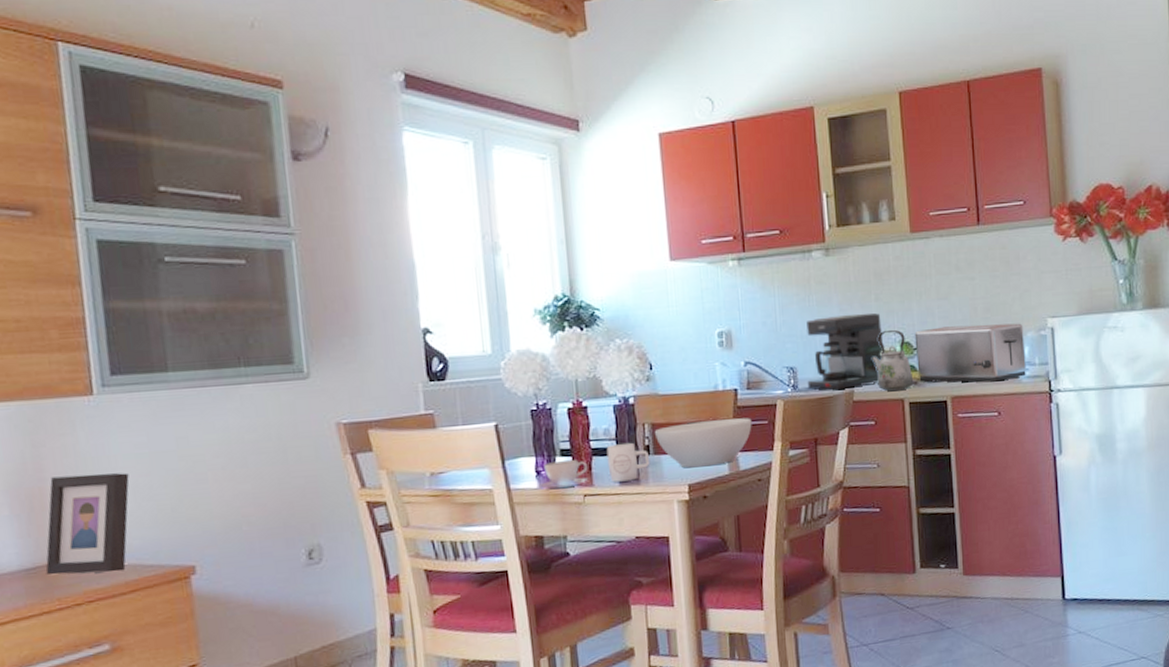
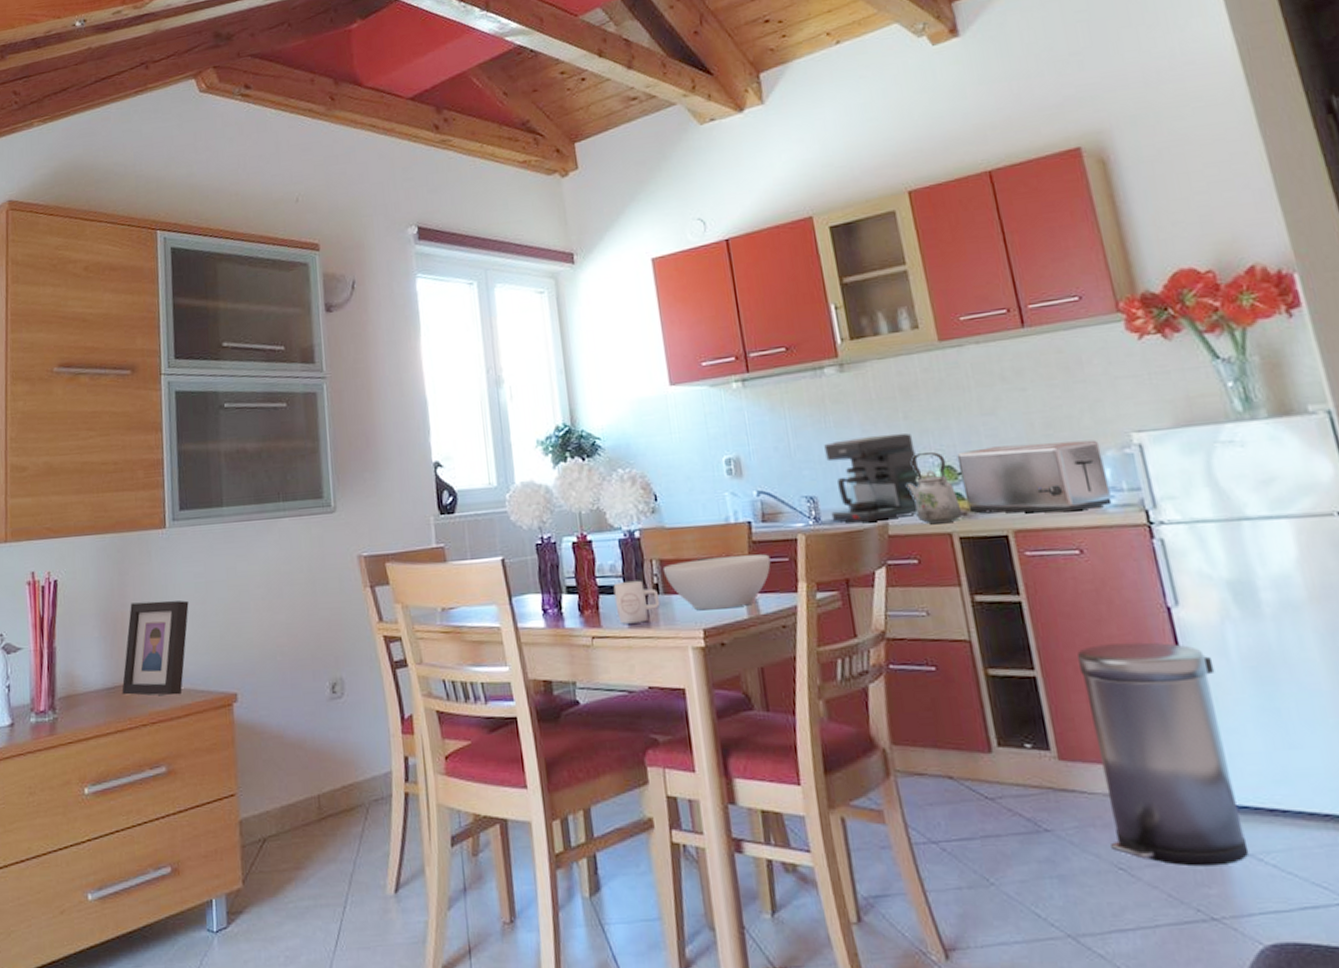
teacup: present [538,459,589,490] -> none [545,597,597,630]
pedal bin: none [986,483,1082,644] -> present [1076,642,1249,866]

